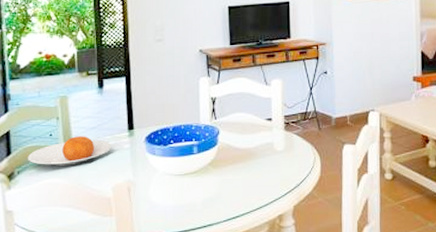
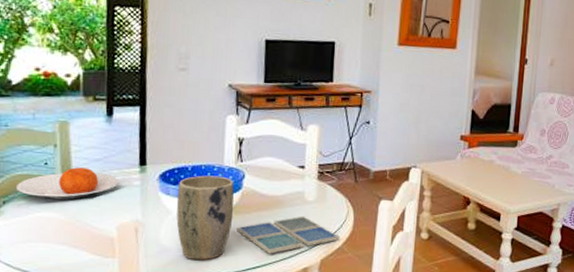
plant pot: none [161,134,212,214] -> present [176,175,234,261]
drink coaster: none [216,165,309,204] -> present [236,216,339,254]

